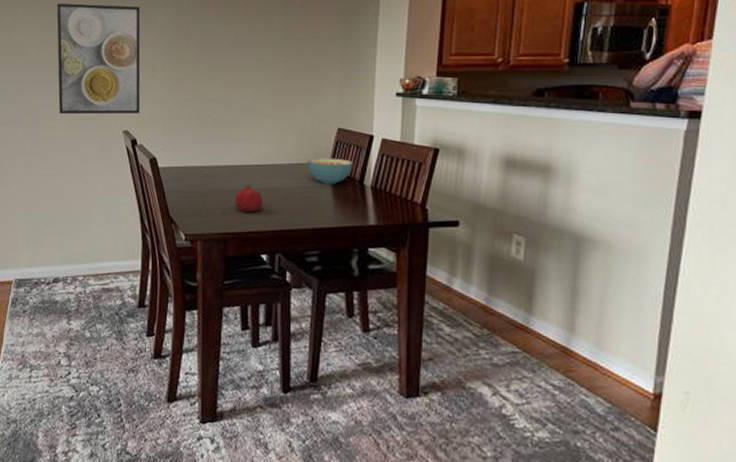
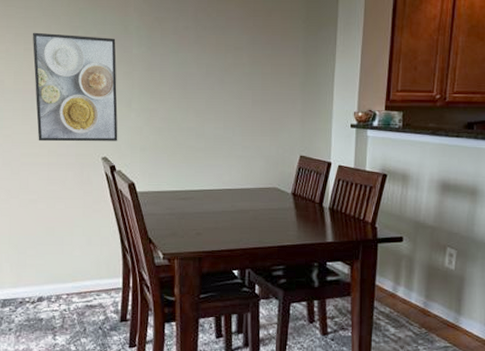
fruit: present [235,184,263,213] -> none [209,207,234,233]
cereal bowl: present [307,158,353,185] -> none [273,182,313,207]

